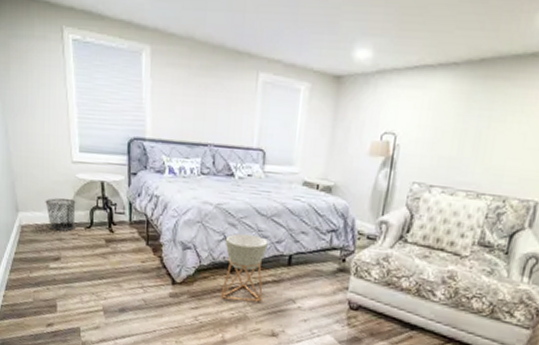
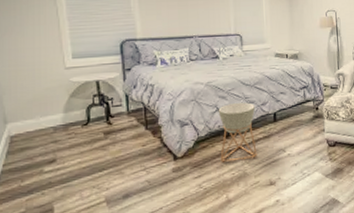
waste bin: present [45,198,76,231] -> none [37,101,71,134]

